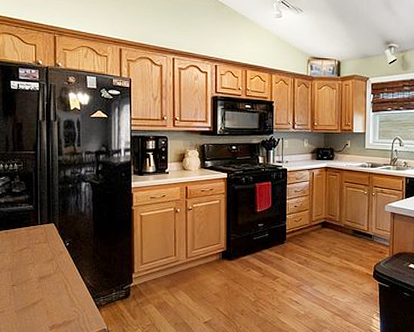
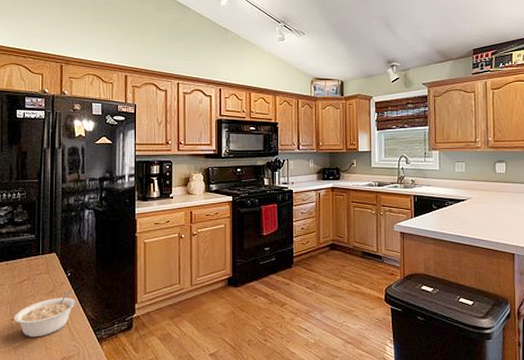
legume: none [15,258,75,303] -> present [14,289,76,338]

